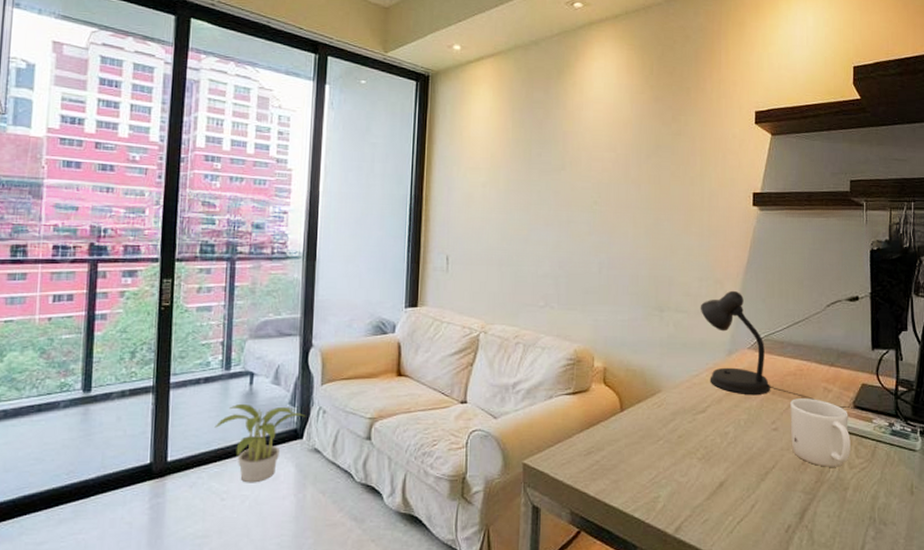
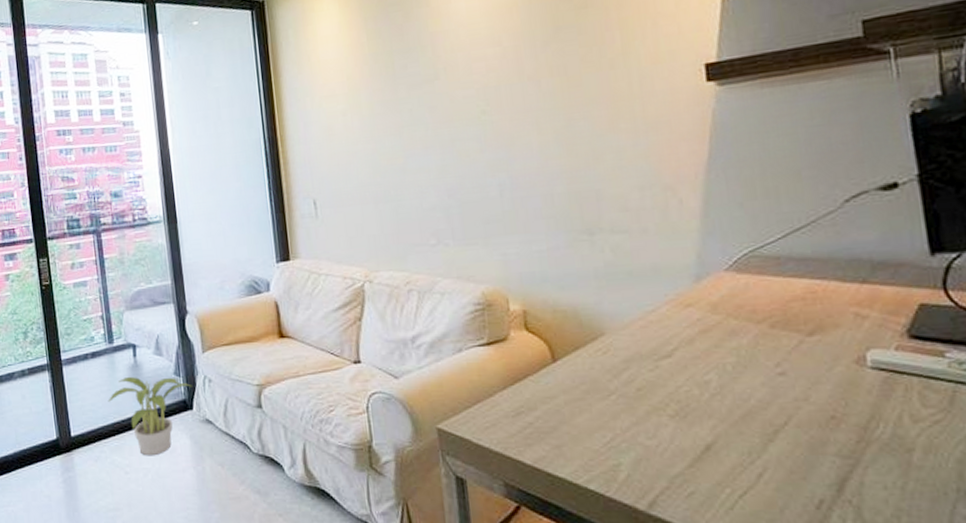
desk lamp: present [700,290,860,409] -> none [645,196,921,341]
mug: present [790,398,851,467] -> none [801,329,912,422]

